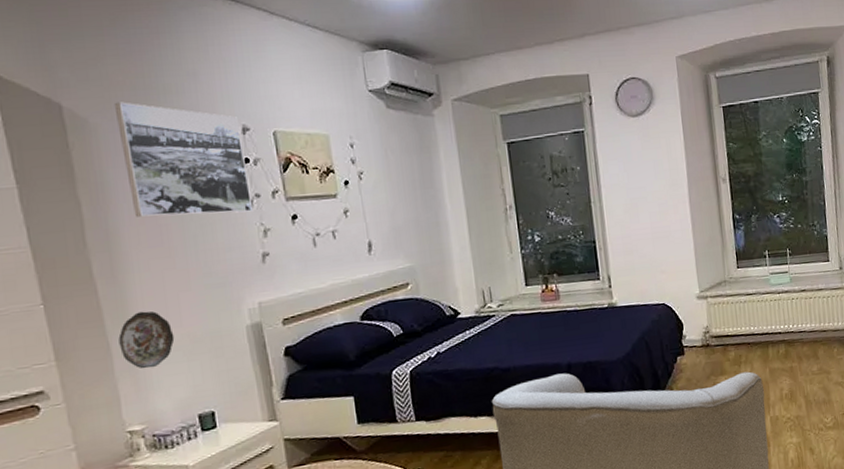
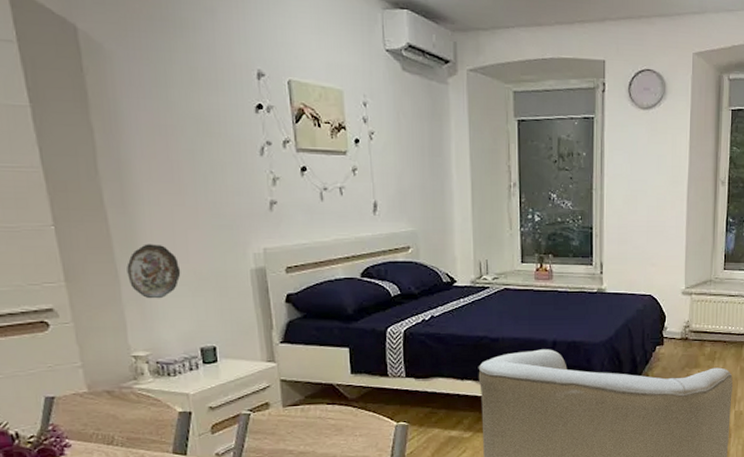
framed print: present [114,102,254,217] -> none [129,30,264,158]

